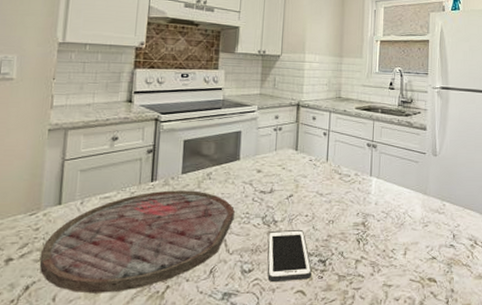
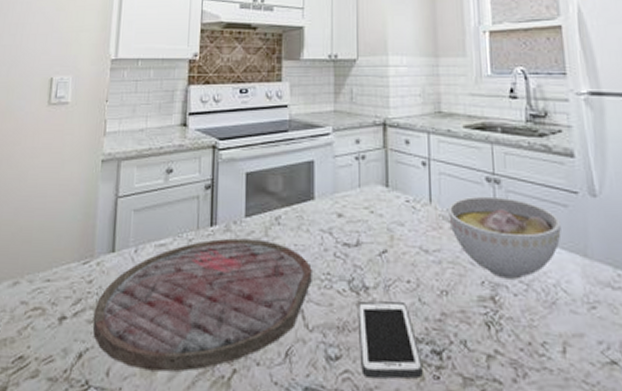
bowl: none [339,156,412,211] -> present [448,196,561,280]

